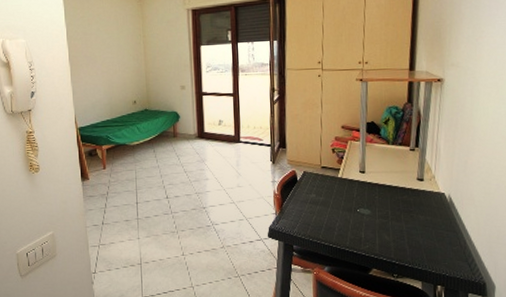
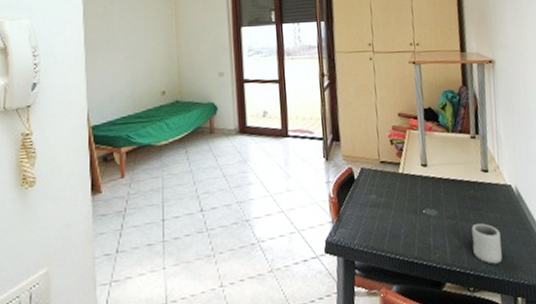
cup: none [400,223,429,258] -> present [471,223,503,264]

